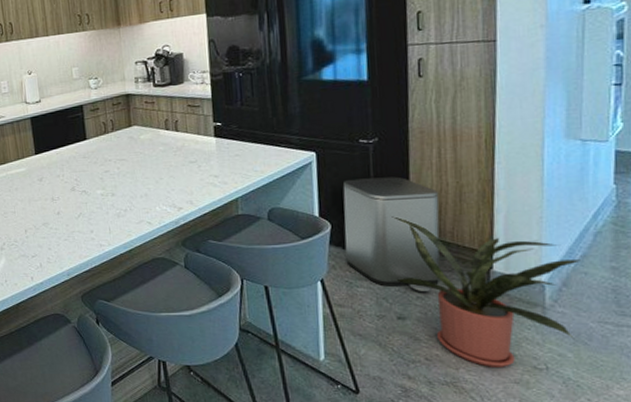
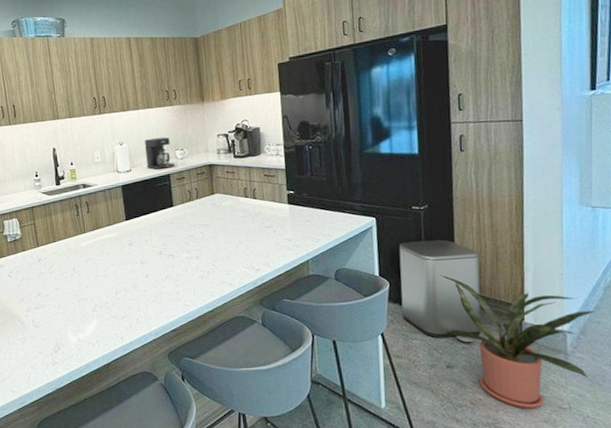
coffee maker: none [55,65,88,101] -> present [145,137,175,170]

